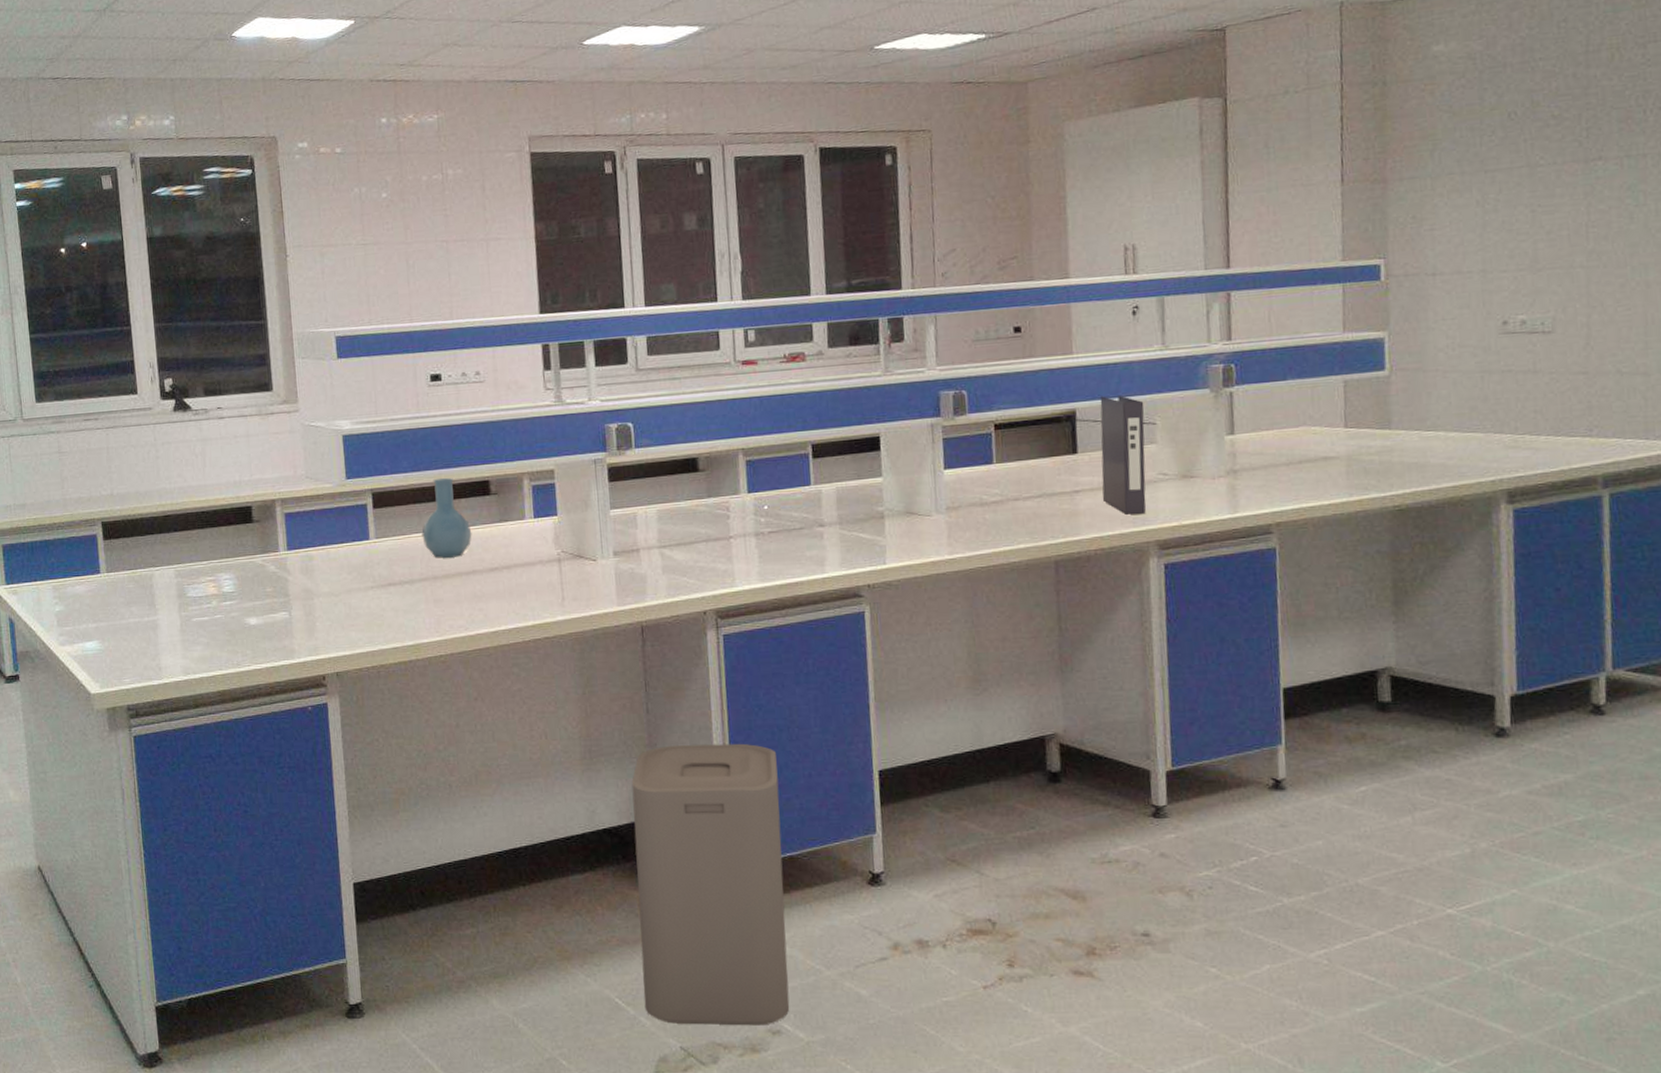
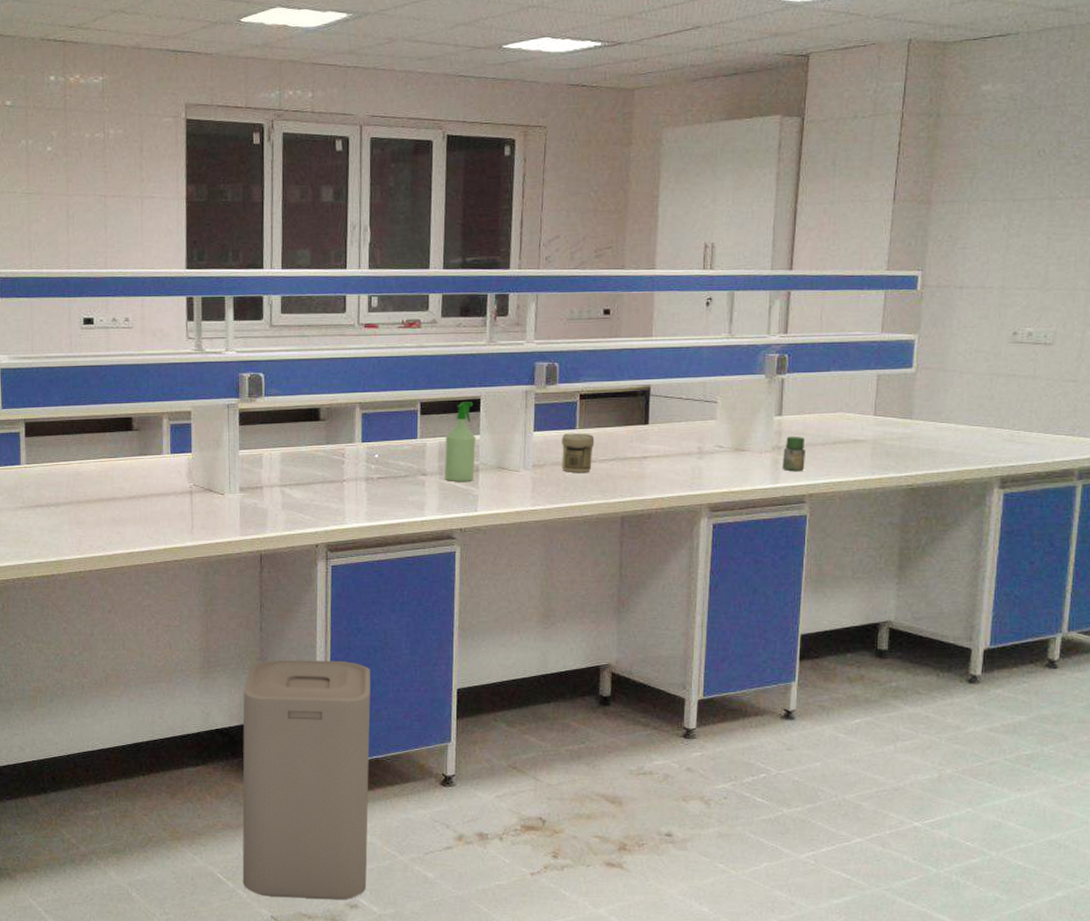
flask: present [421,477,472,558] -> none [68,412,114,485]
spray bottle: none [843,440,880,531] -> present [445,401,476,481]
jar: none [977,467,1016,514] -> present [562,433,595,472]
binder: present [1100,396,1146,515] -> none [666,375,709,481]
jar: none [1240,456,1268,498] -> present [782,436,805,471]

